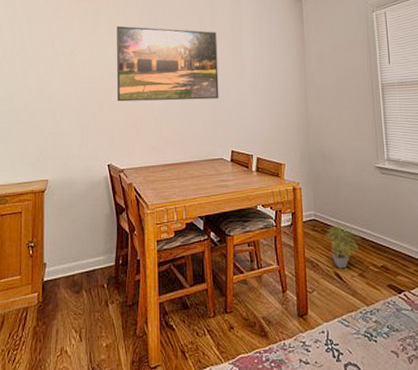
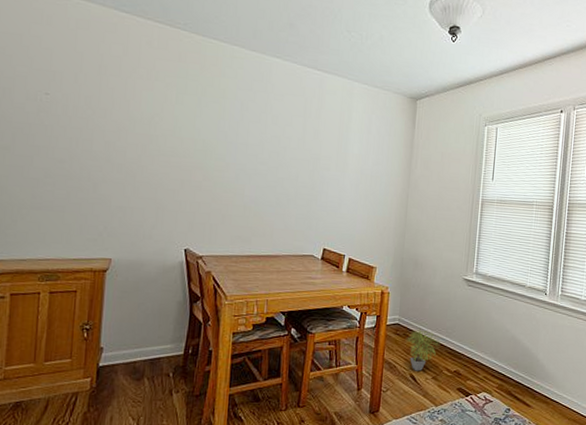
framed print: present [117,26,219,102] -> none [202,96,323,193]

